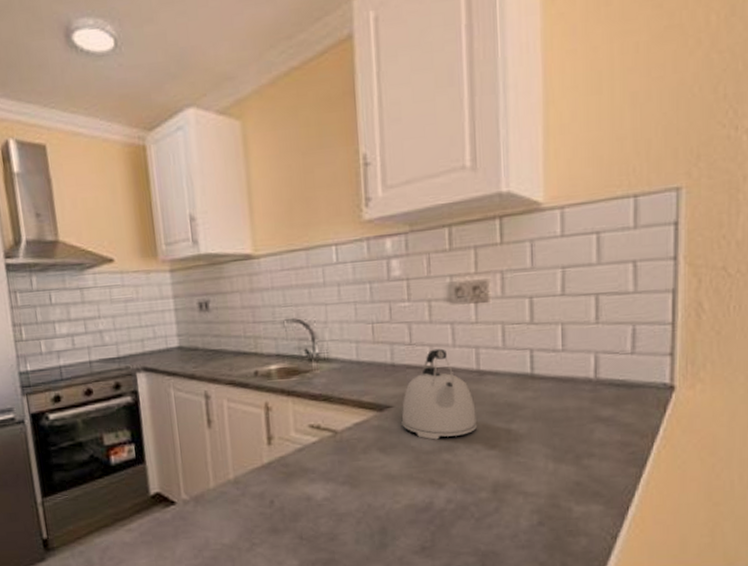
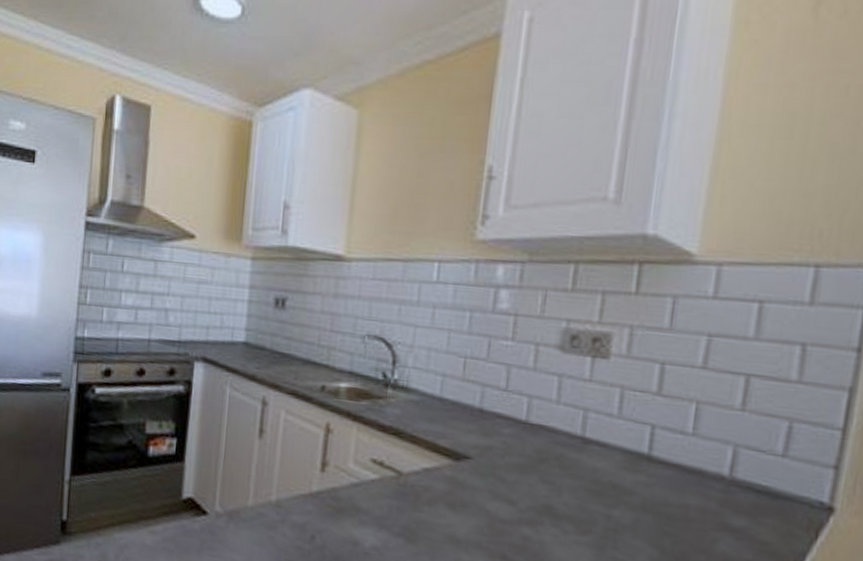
kettle: present [401,348,477,440] -> none [479,401,572,510]

